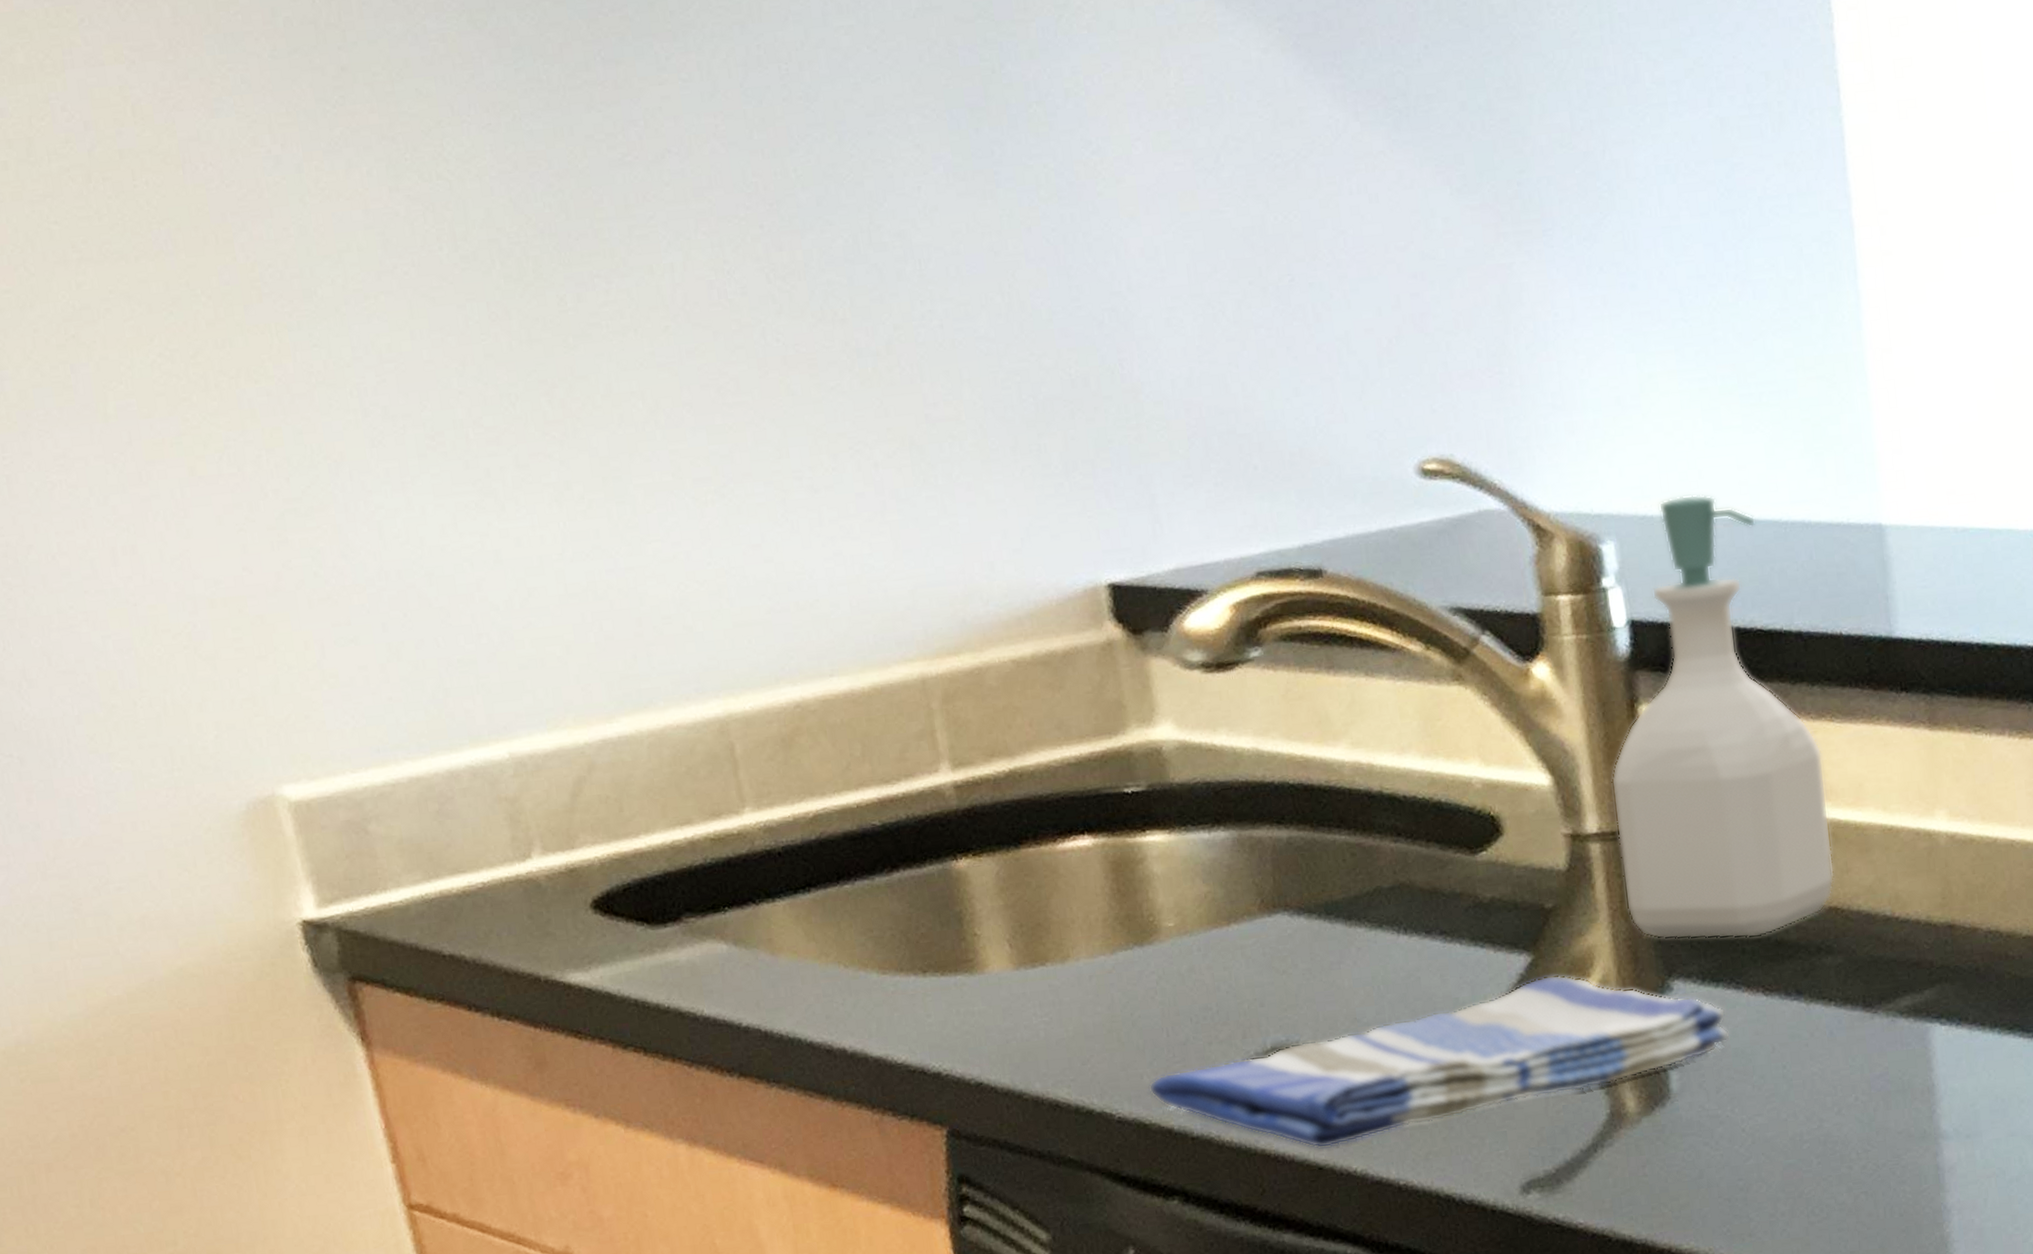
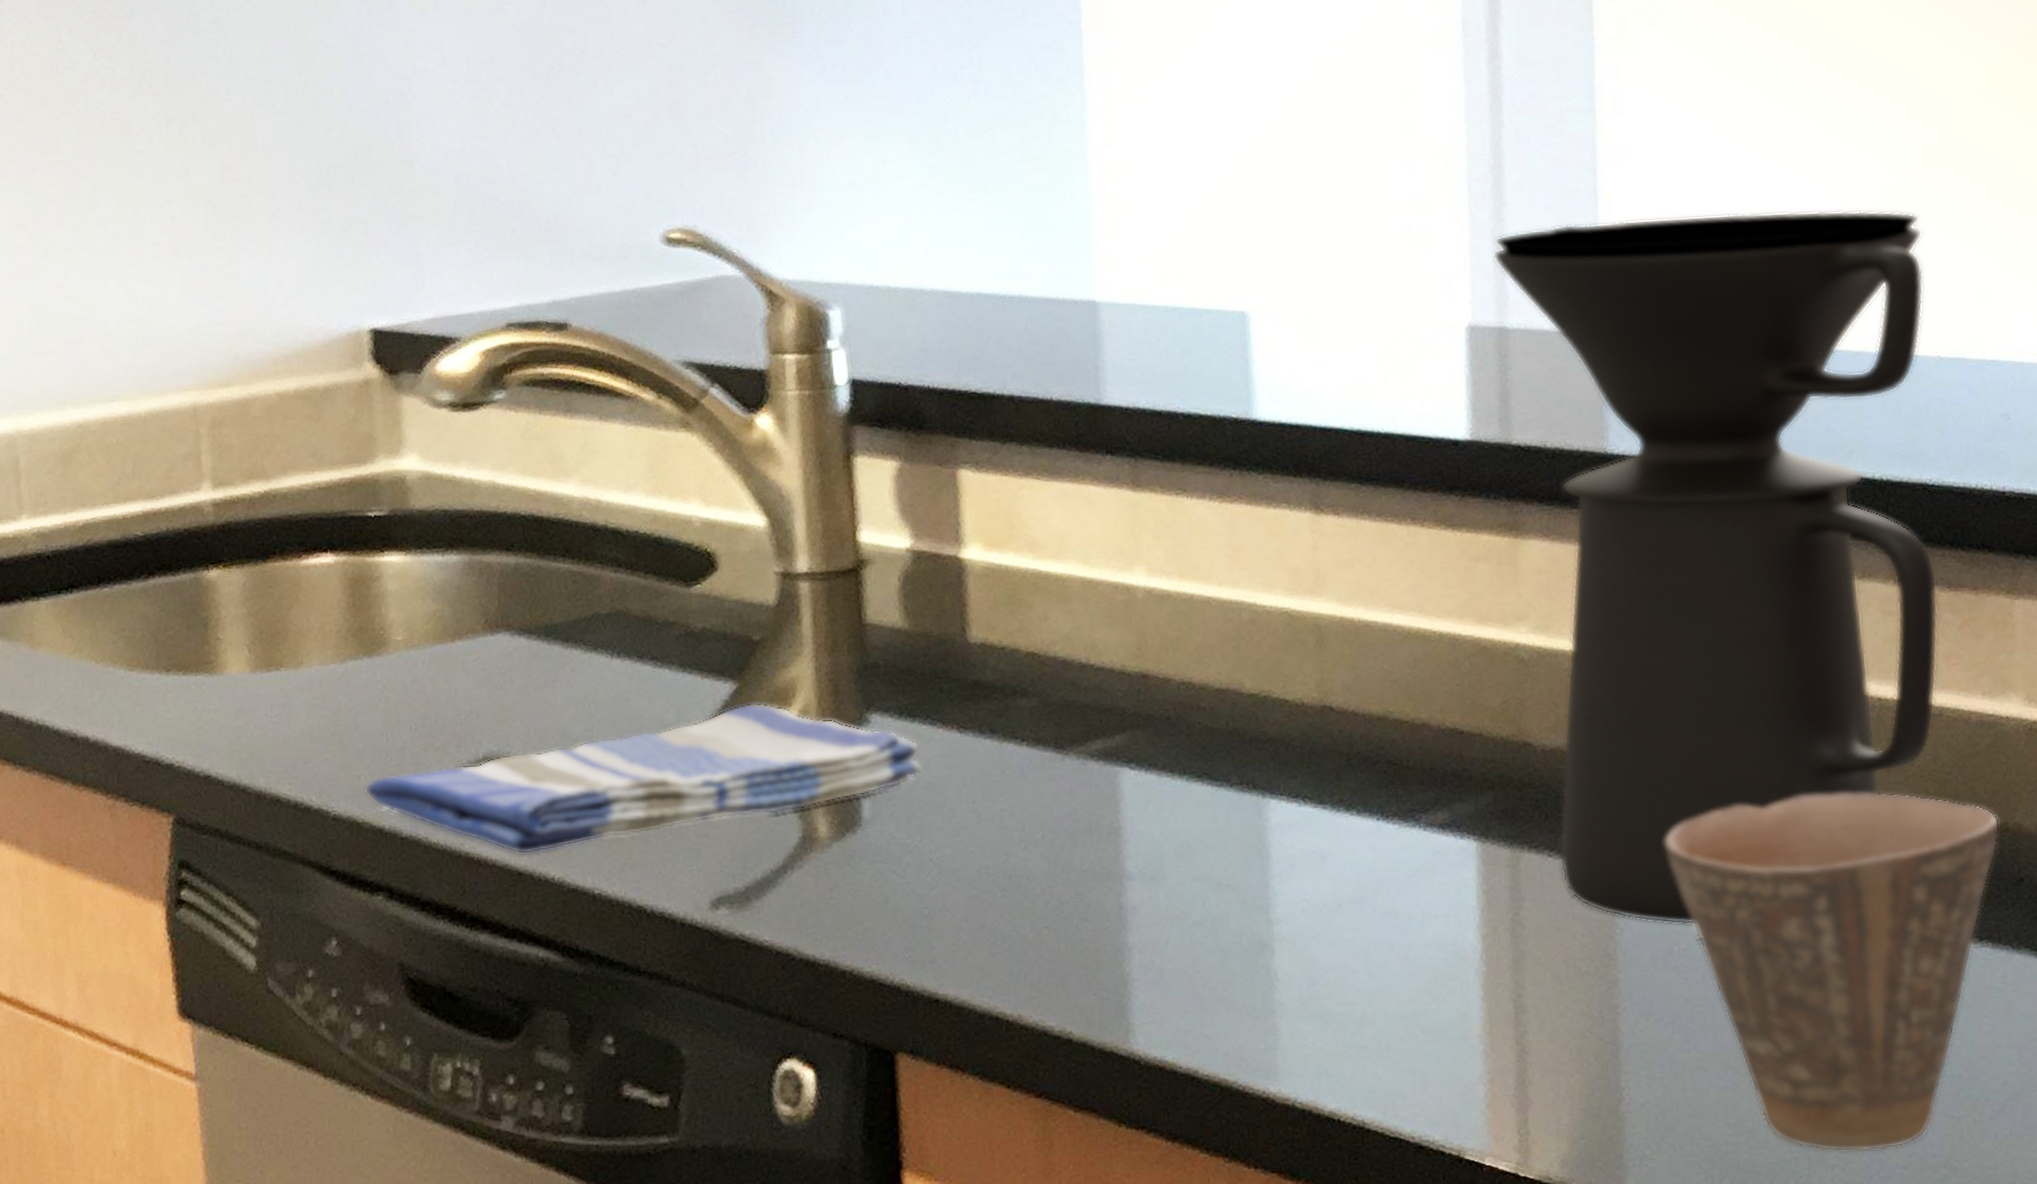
soap bottle: present [1611,494,1835,940] -> none [823,268,1033,678]

